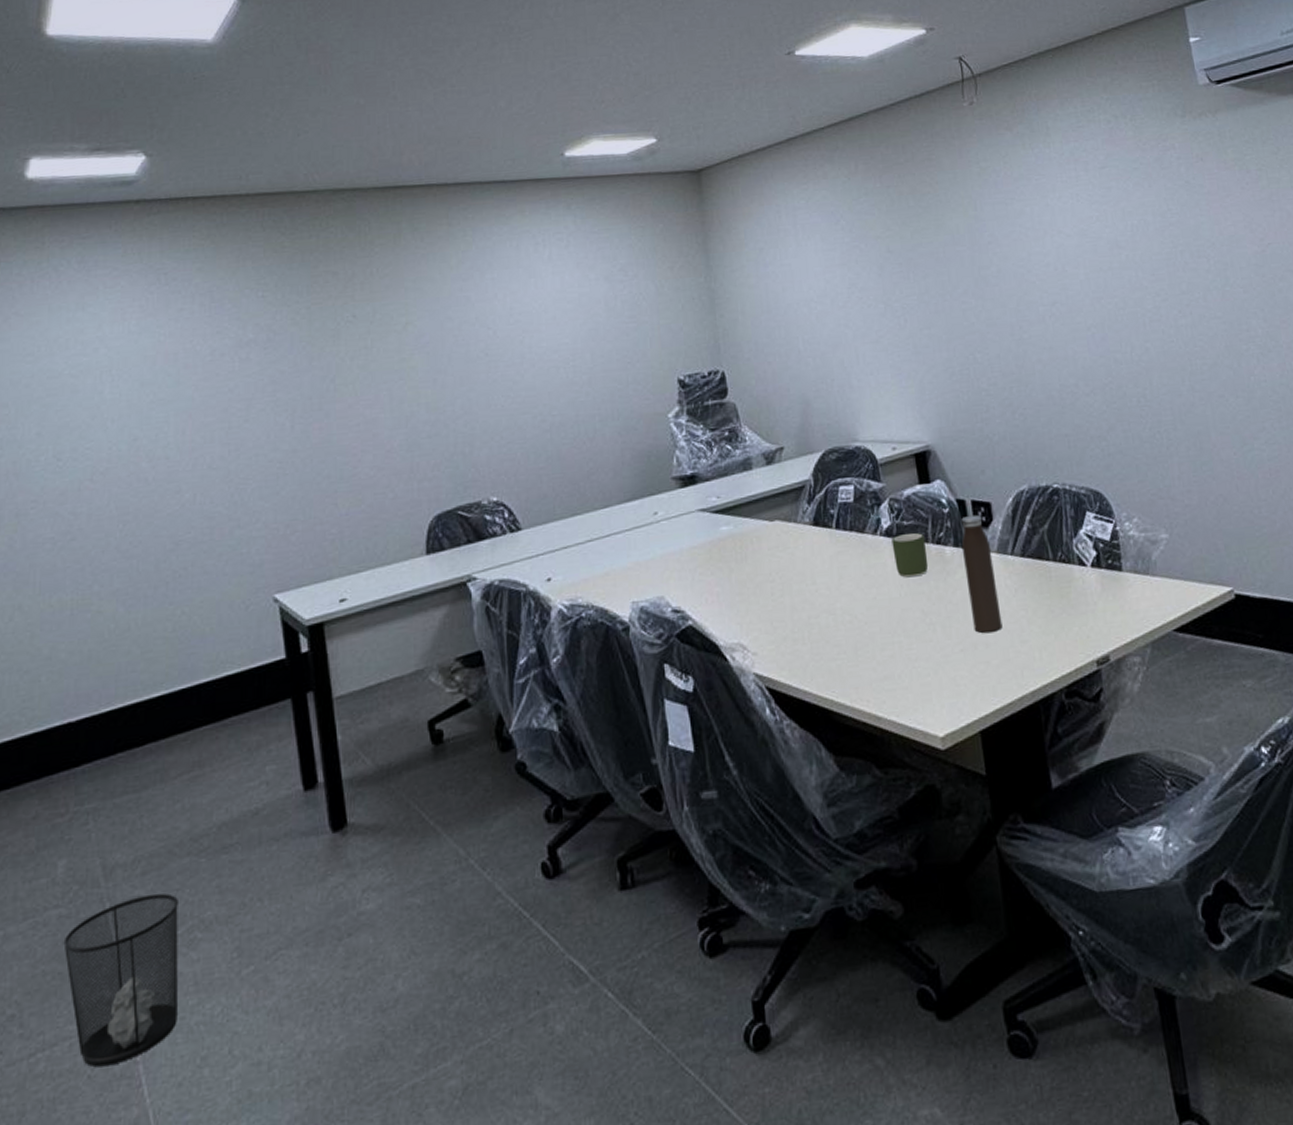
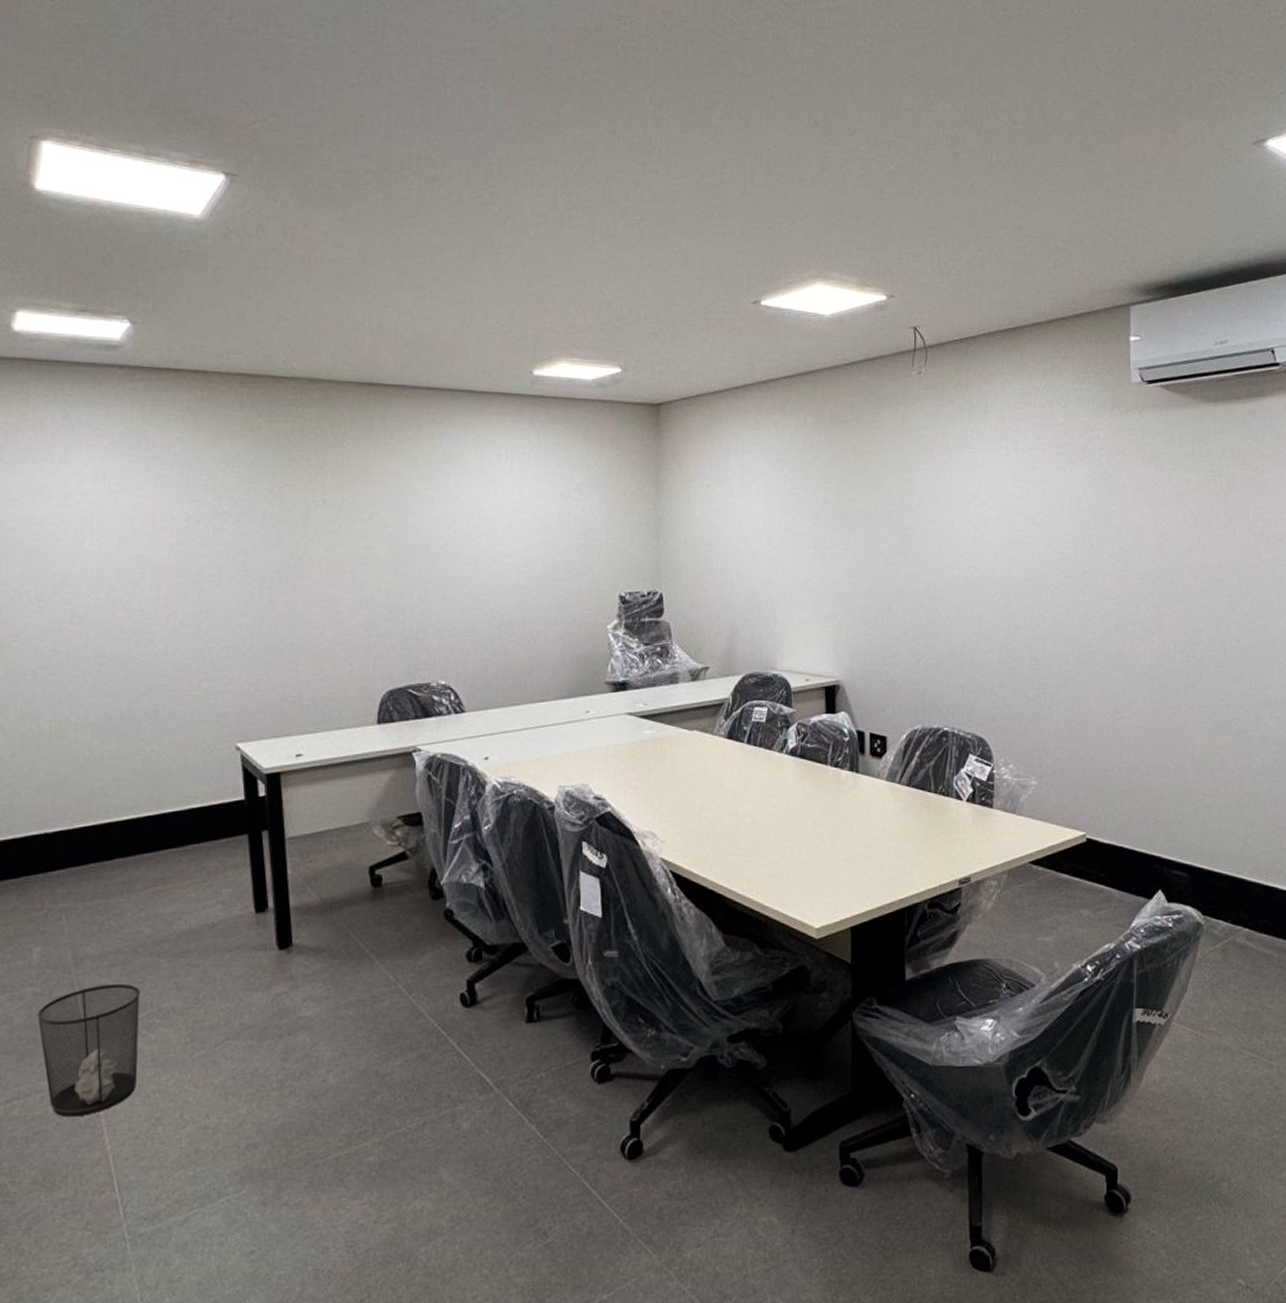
mug: present [891,532,929,578] -> none [795,754,825,793]
water bottle: present [961,514,1003,633] -> none [855,745,883,846]

